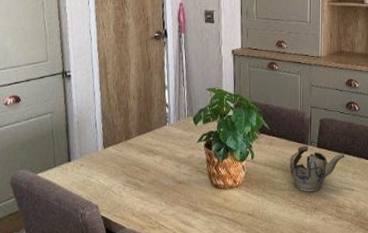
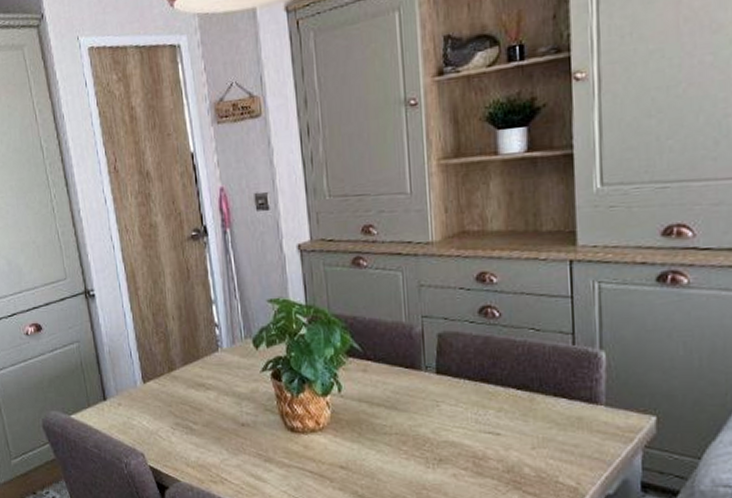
teapot: present [289,145,344,192] -> none [395,371,481,437]

